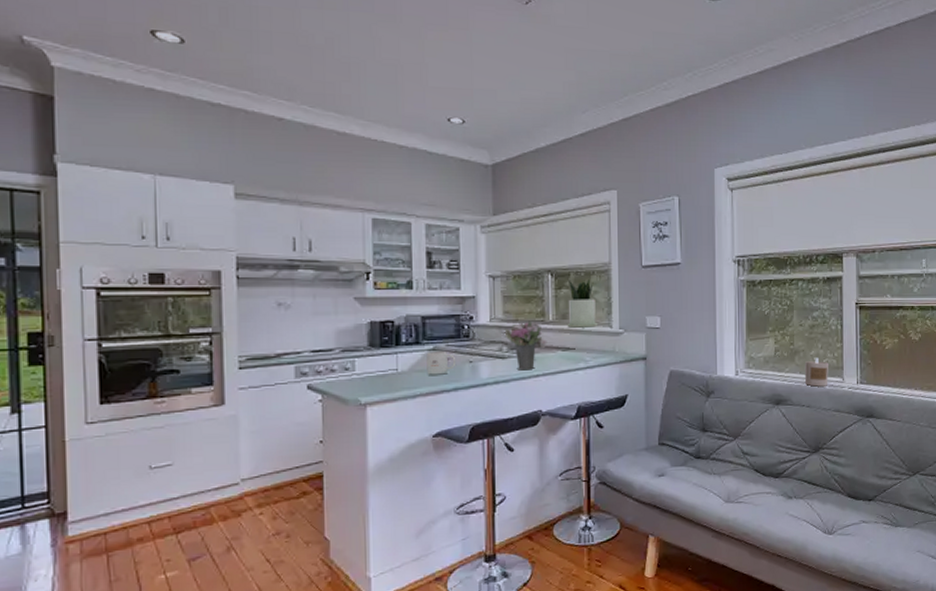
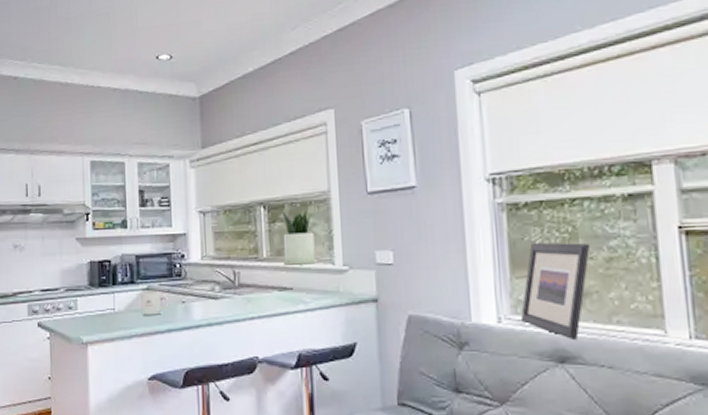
flower bouquet: present [504,320,547,371] -> none [216,258,262,312]
picture frame: none [751,312,801,388] -> present [520,242,591,341]
candle: present [804,357,829,387] -> none [602,301,641,341]

